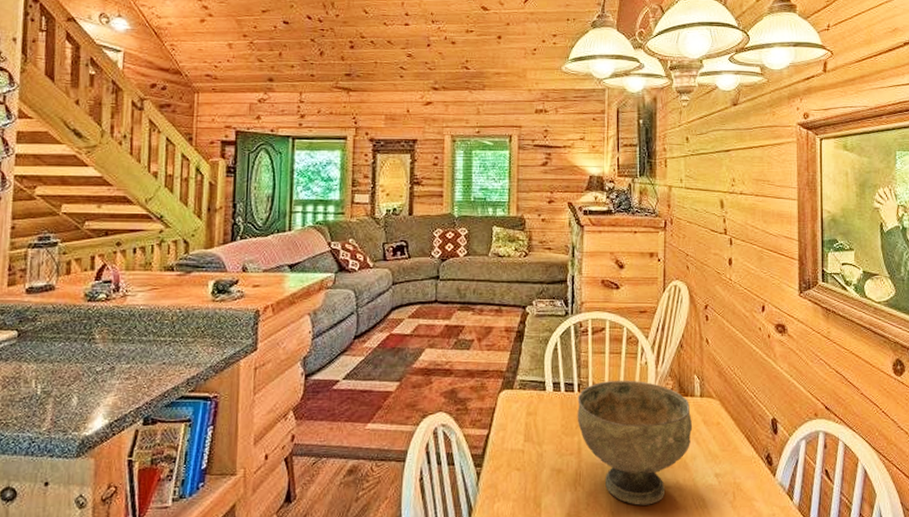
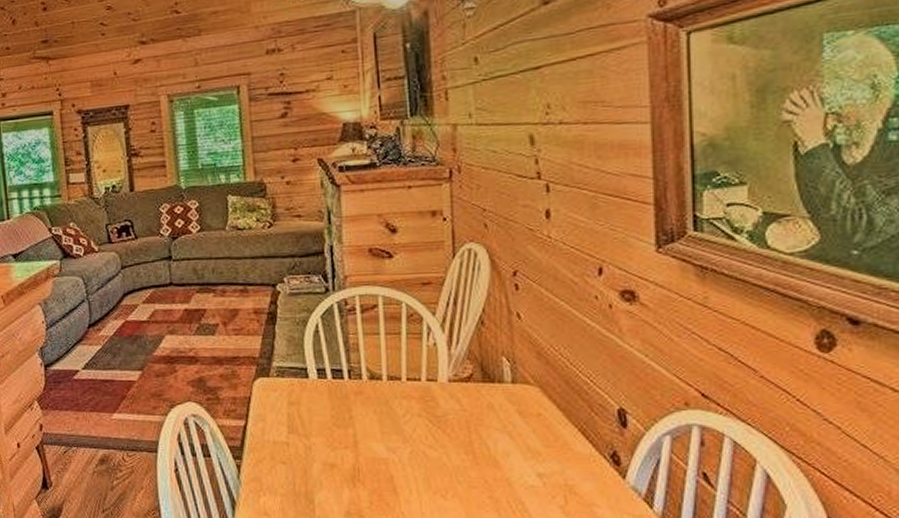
decorative bowl: present [577,380,693,505] -> none [348,364,504,506]

